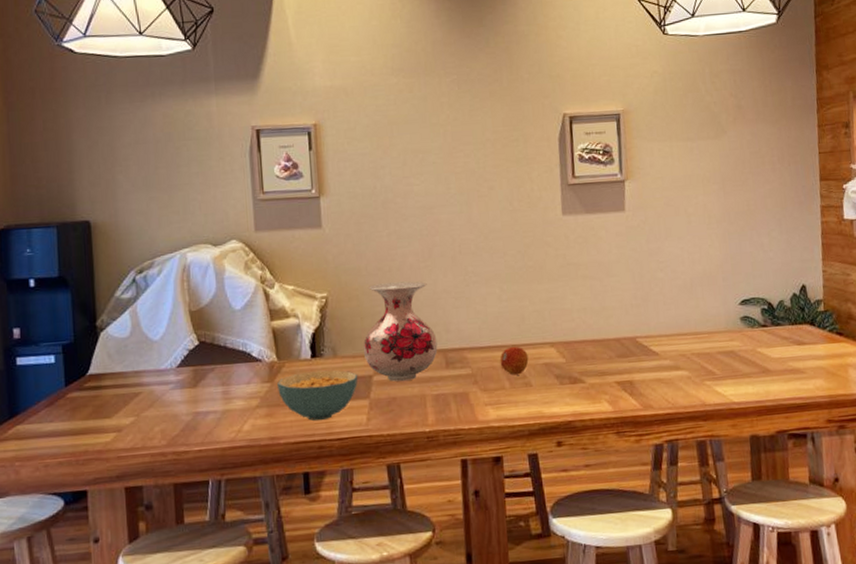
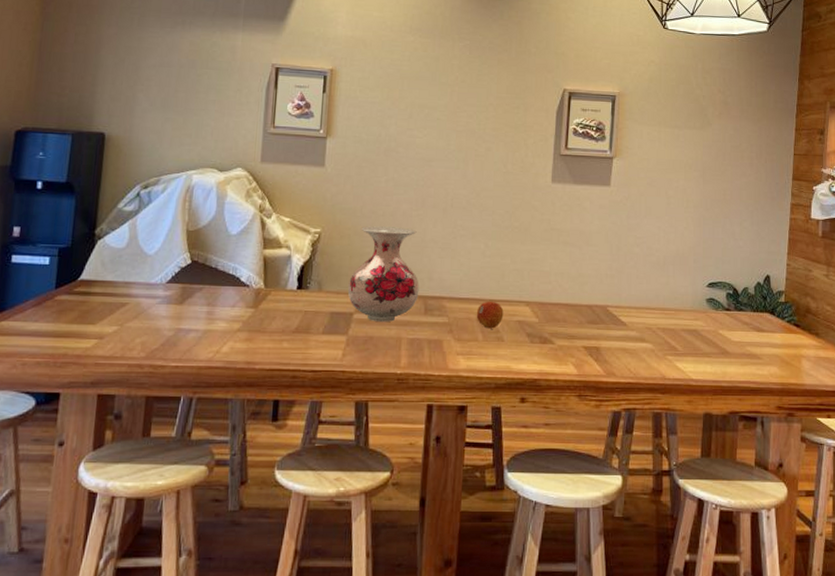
cereal bowl: present [277,370,358,421] -> none [260,302,340,351]

